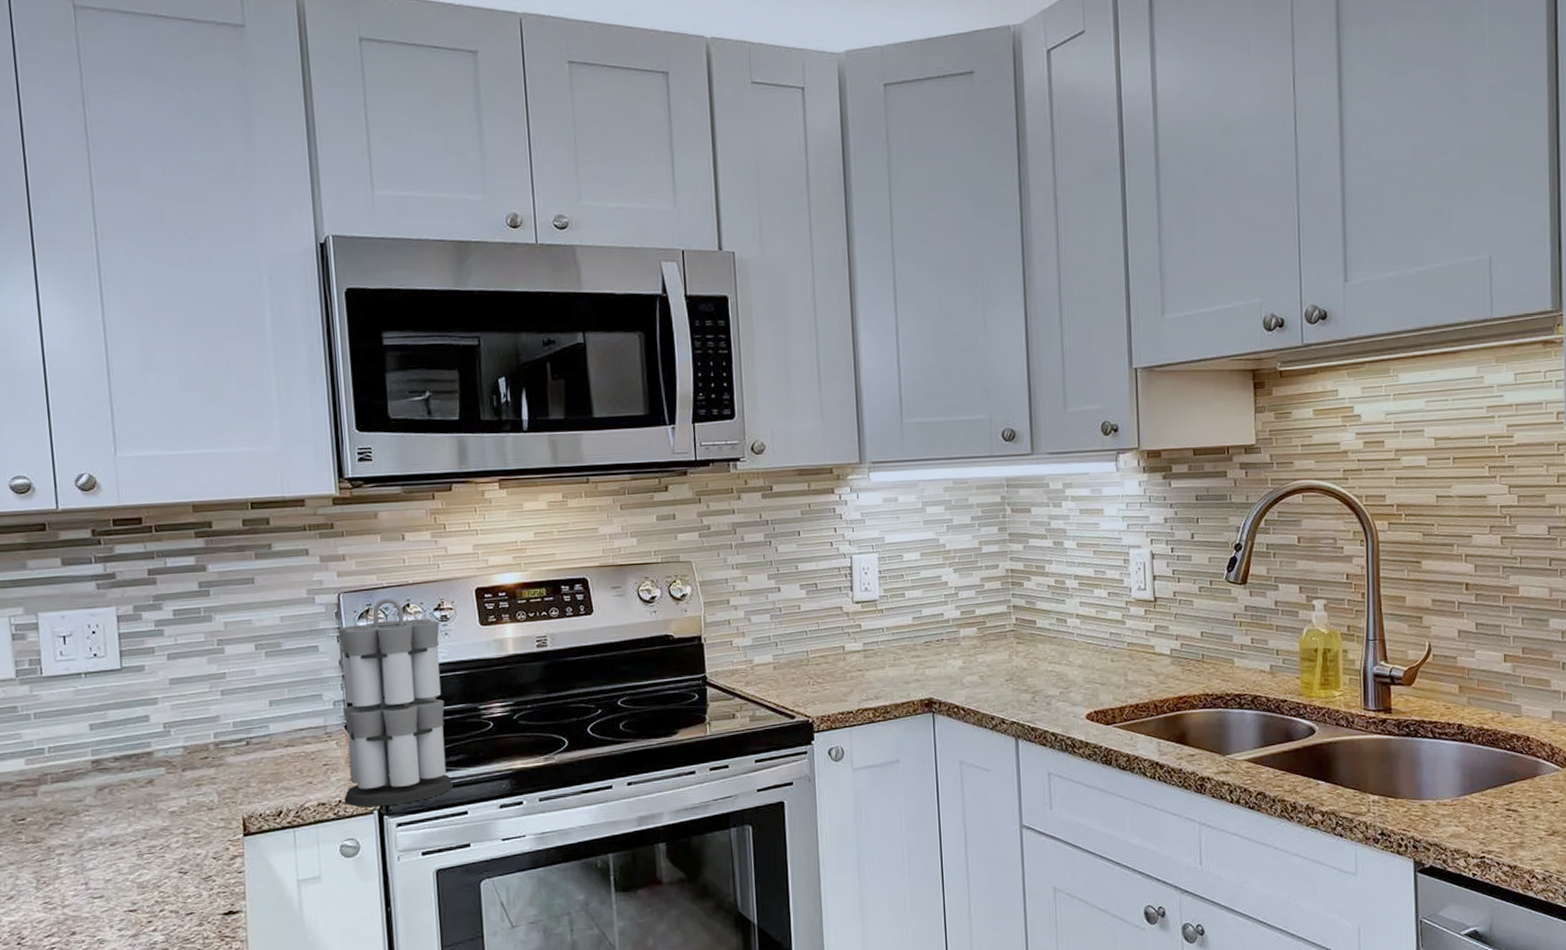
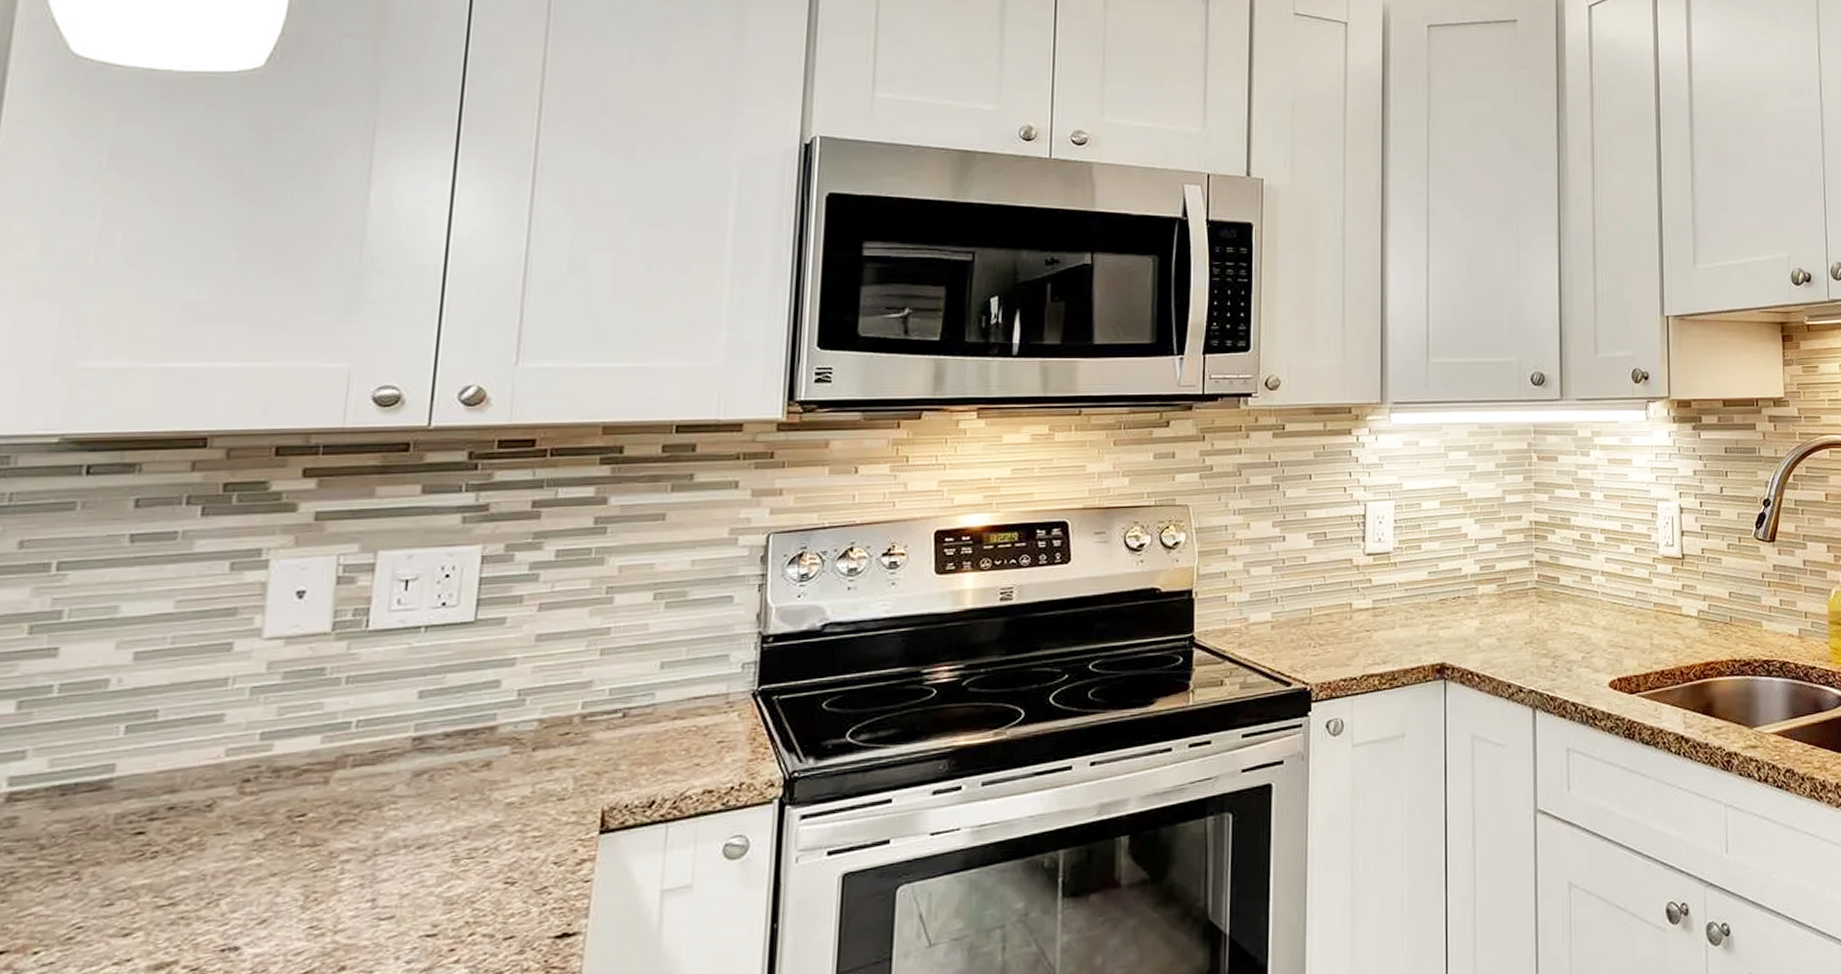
spice rack: present [338,598,453,807] -> none [737,540,886,795]

